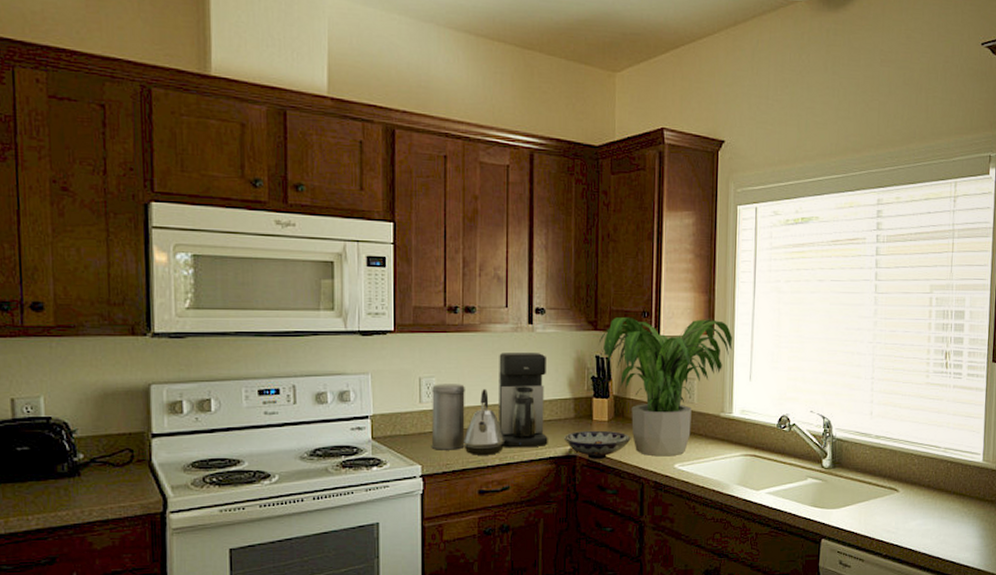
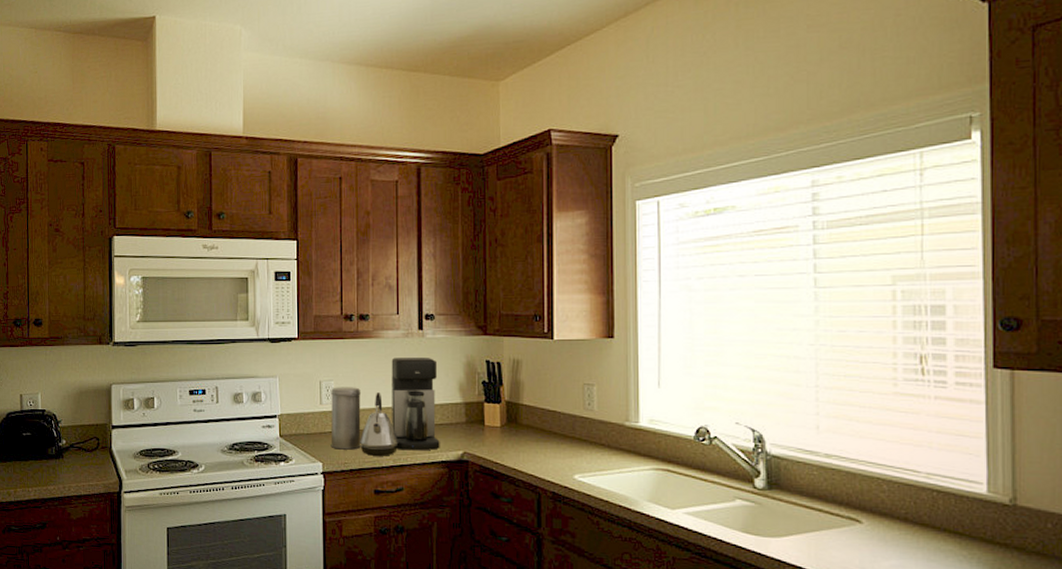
bowl: present [563,430,631,459] -> none [455,435,525,465]
potted plant: present [598,317,733,457] -> none [488,320,637,467]

